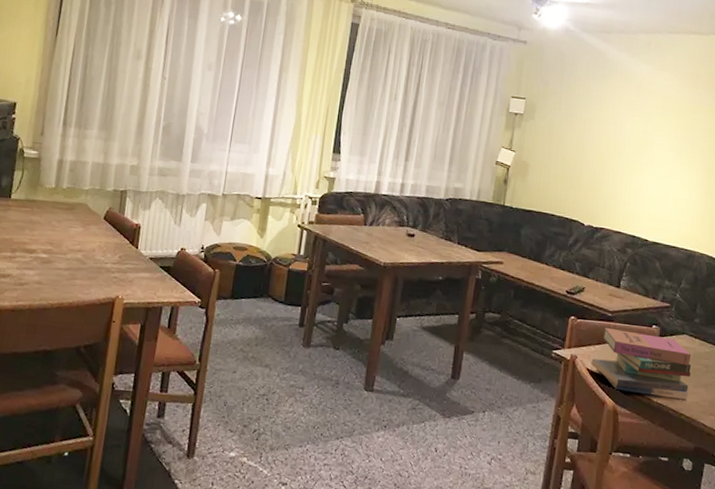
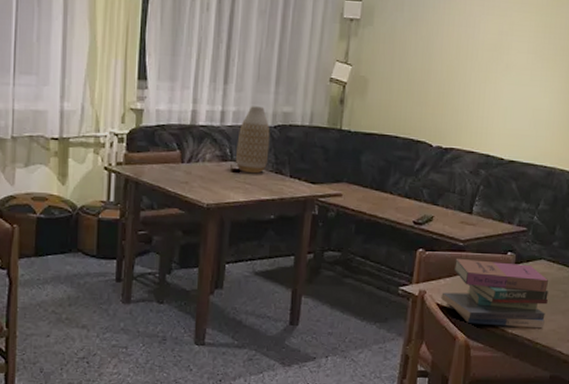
vase: none [411,180,443,239] -> present [236,106,270,174]

